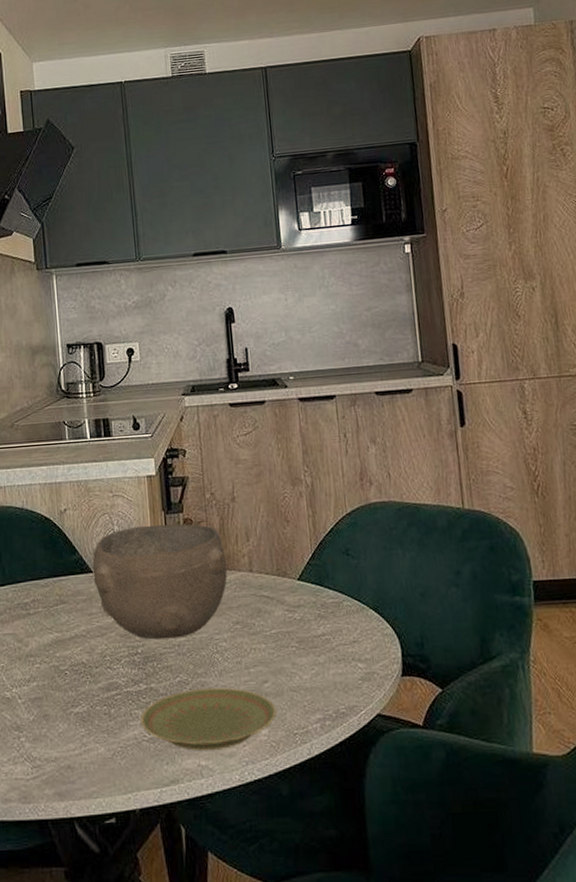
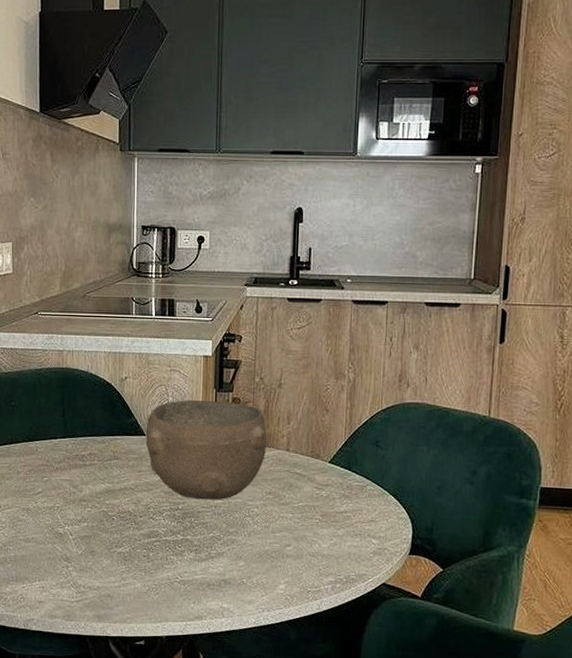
plate: present [140,687,277,751] -> none [174,544,295,597]

